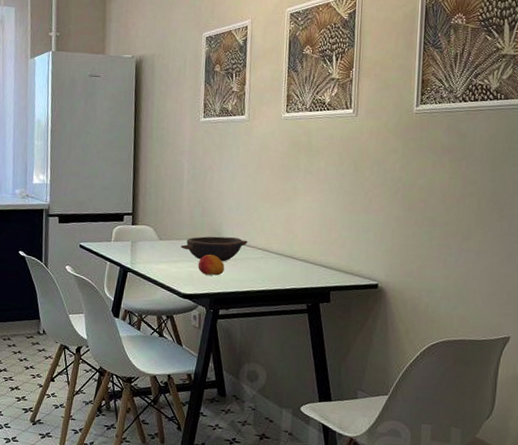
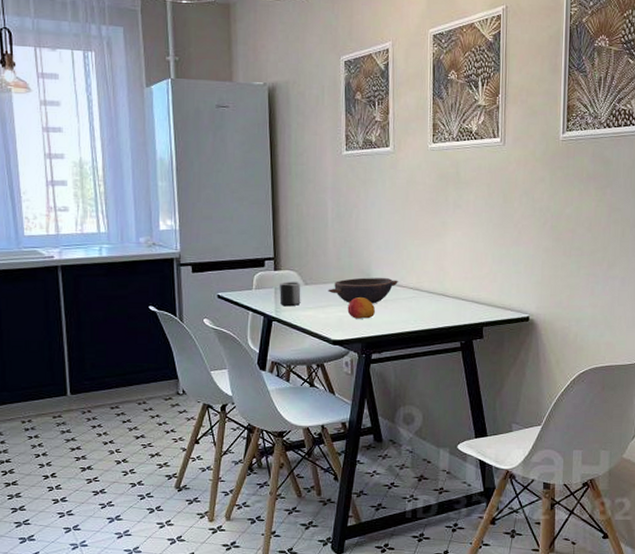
mug: none [135,236,156,260] -> present [279,281,301,307]

